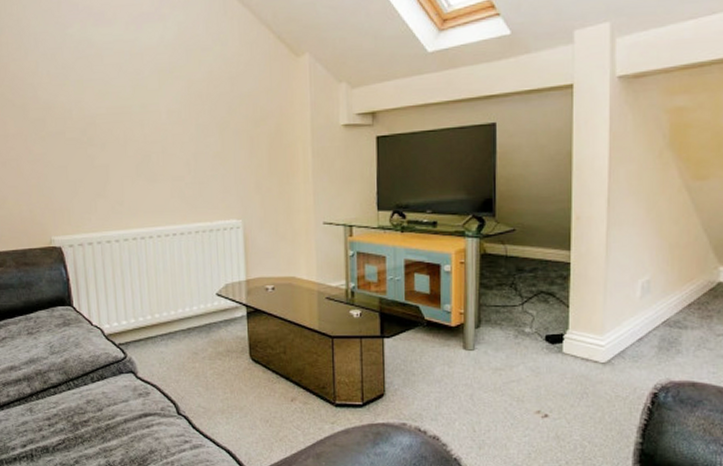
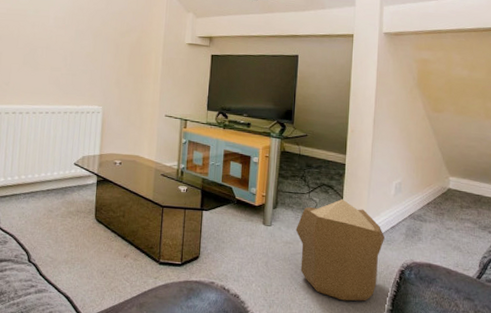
pouf: none [507,309,629,436] -> present [295,199,384,301]

